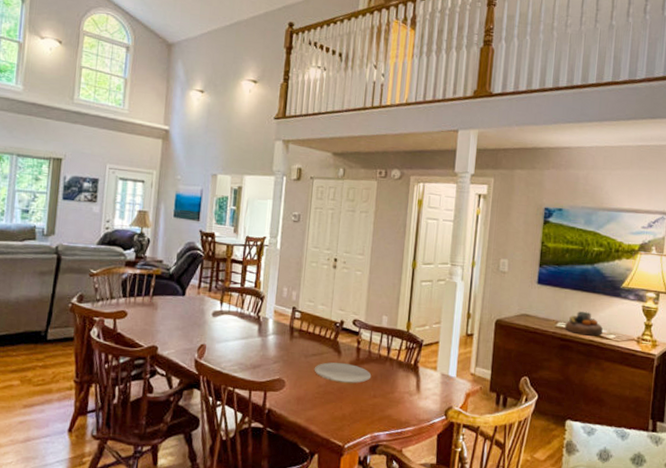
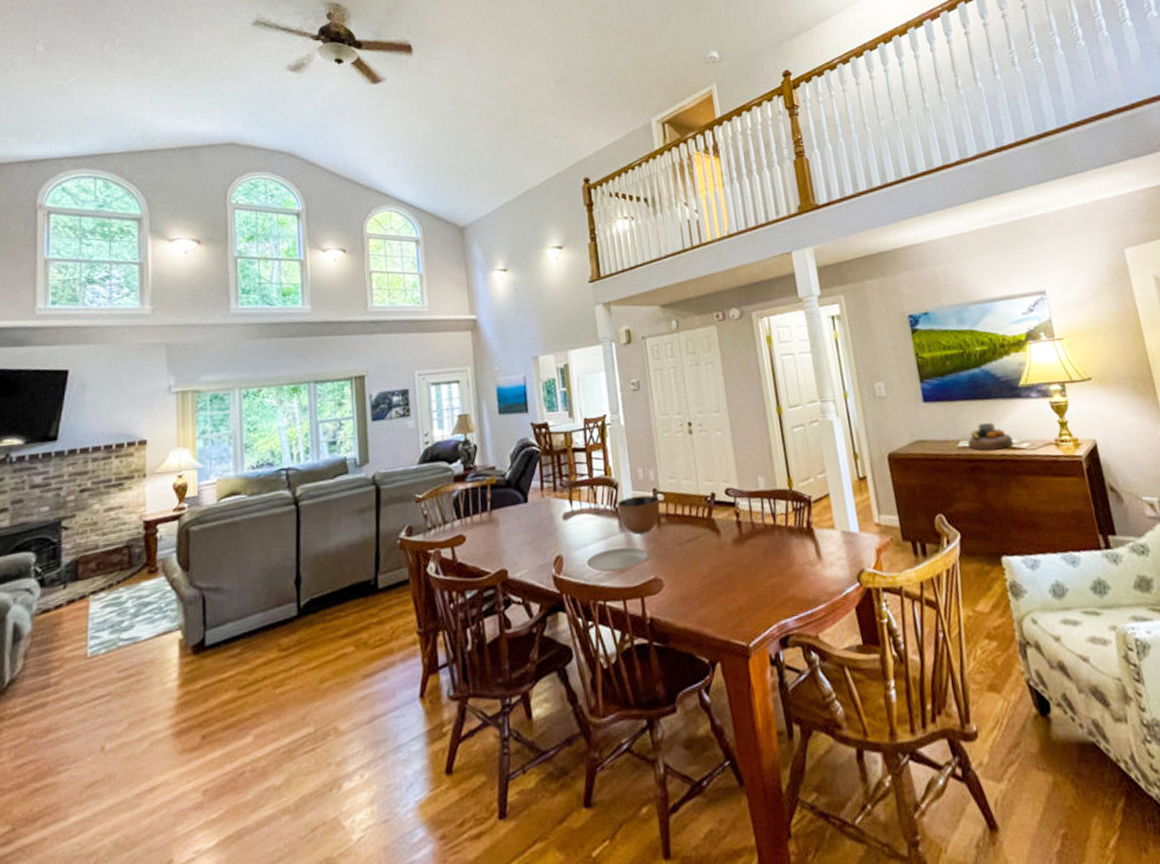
plate: none [224,348,277,368] -> present [586,547,648,573]
bowl: none [259,309,297,342] -> present [617,495,660,535]
plate: present [314,362,372,384] -> none [692,542,762,569]

